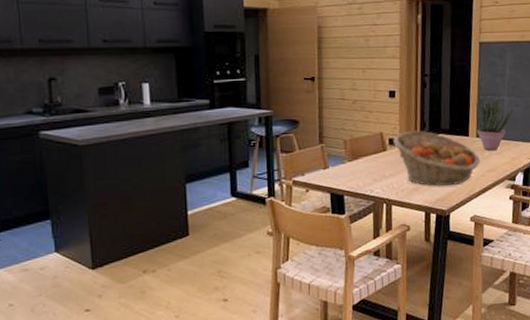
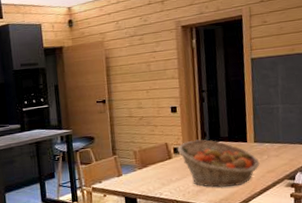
potted plant: present [476,94,513,151] -> none [251,103,288,154]

